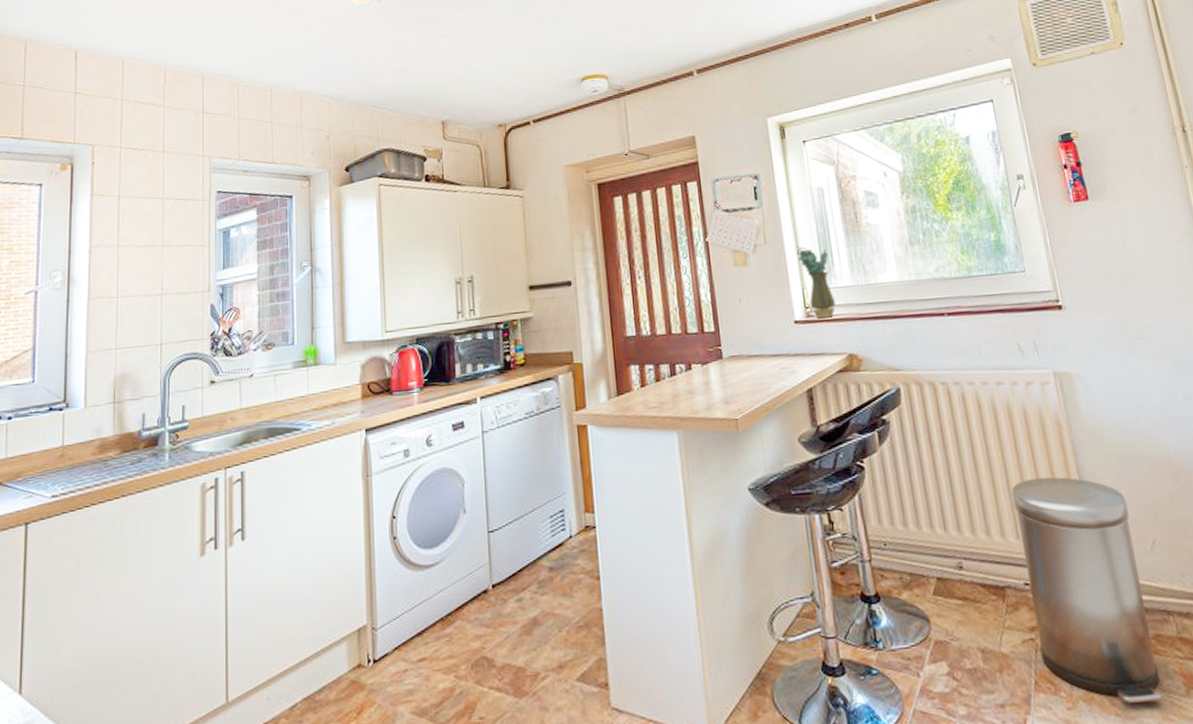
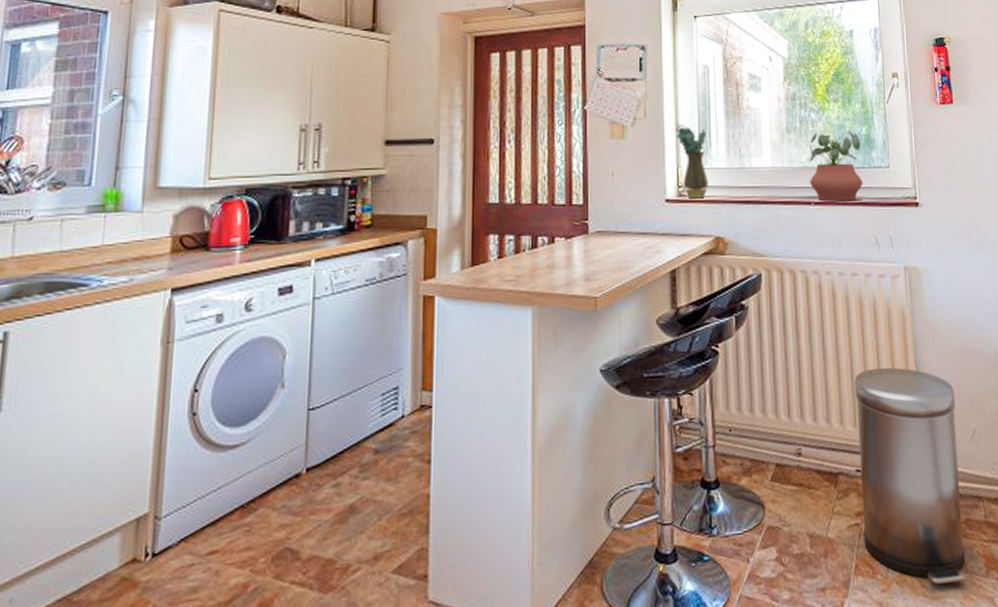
potted plant: none [936,237,999,312] -> present [809,130,864,203]

